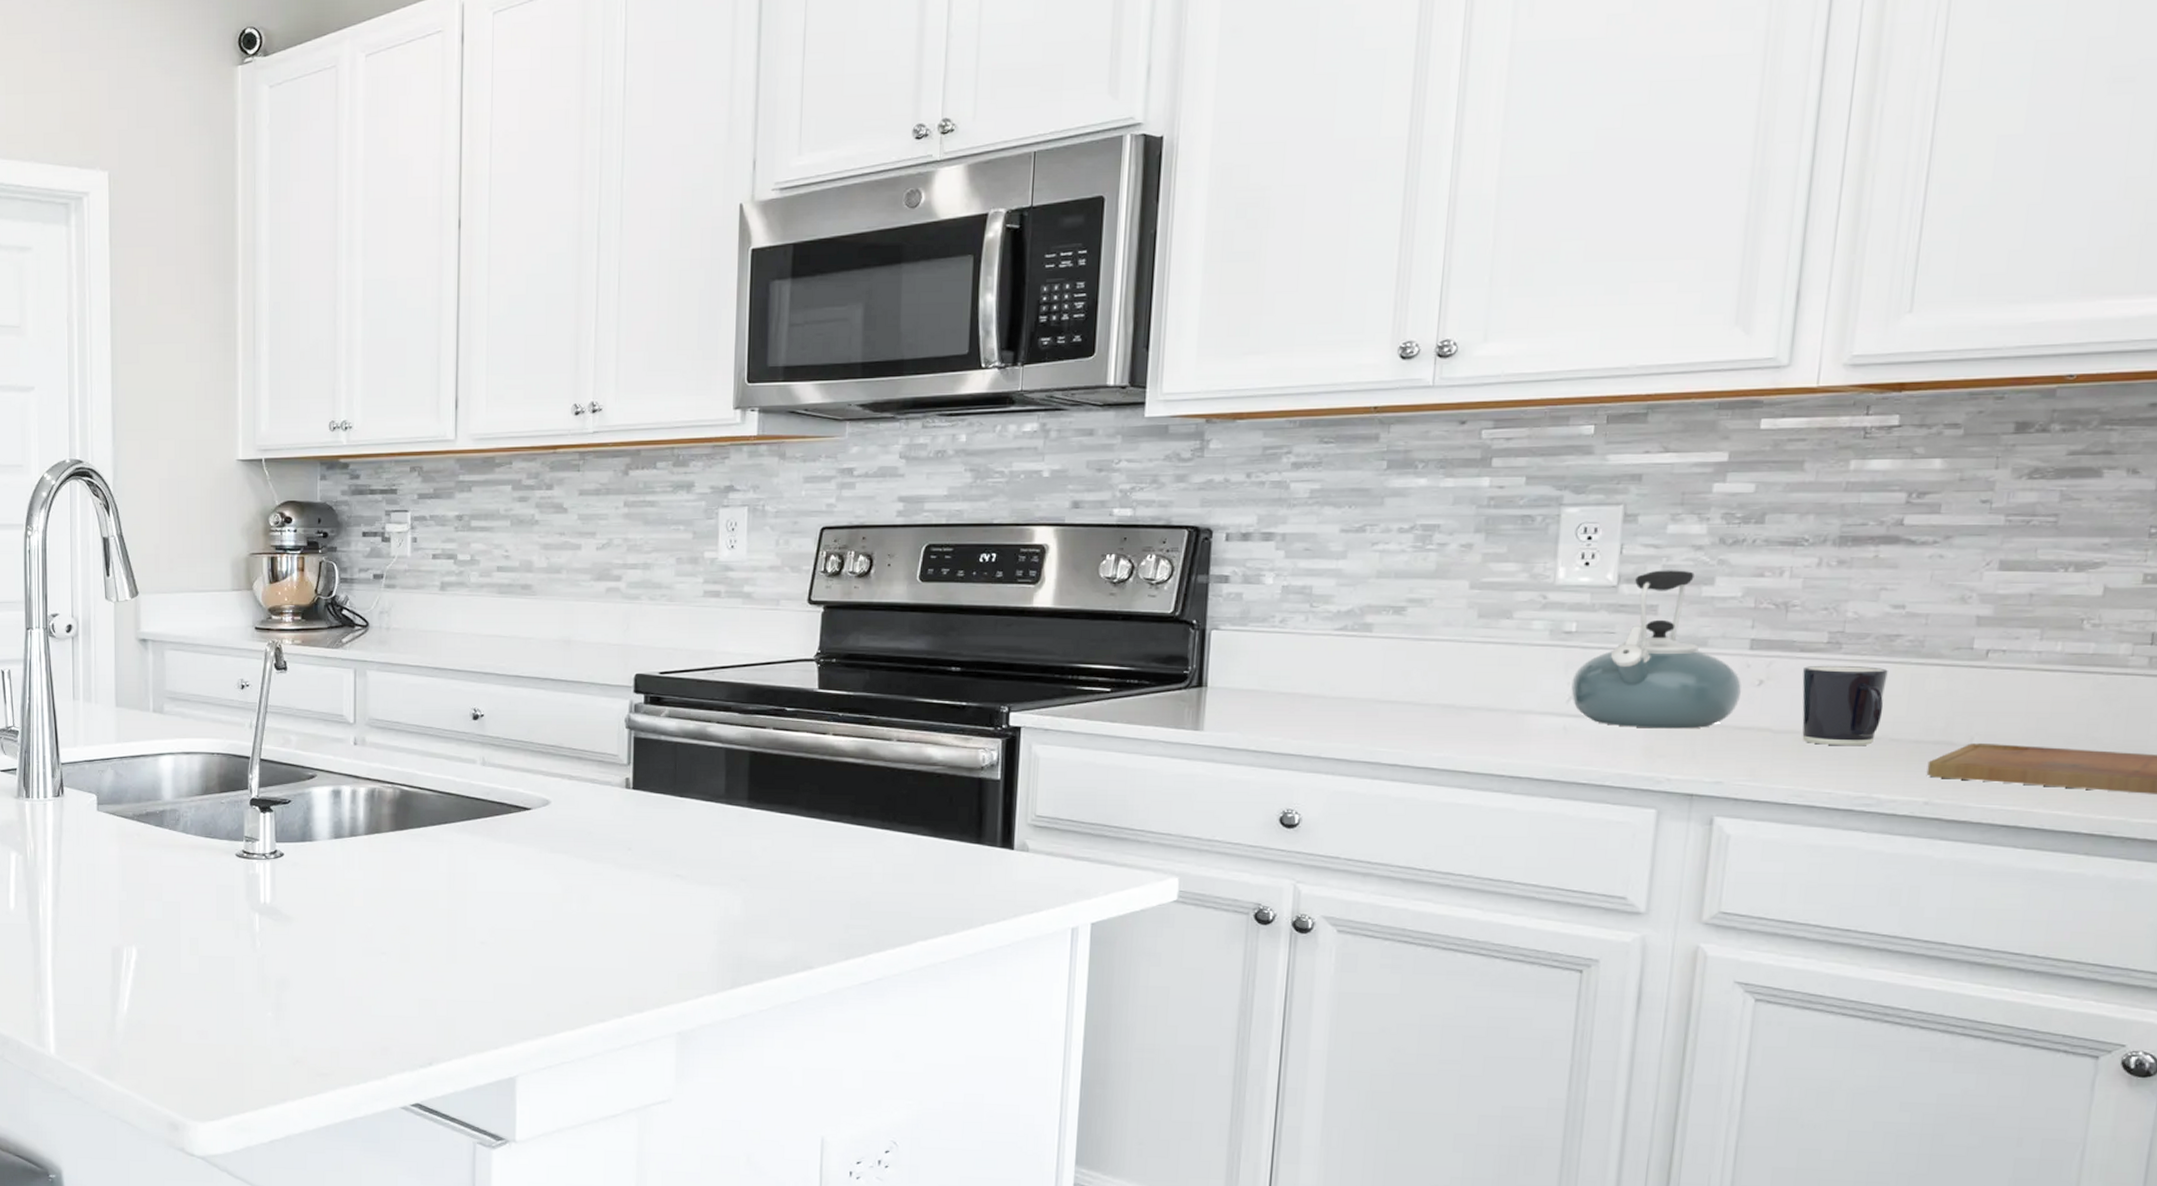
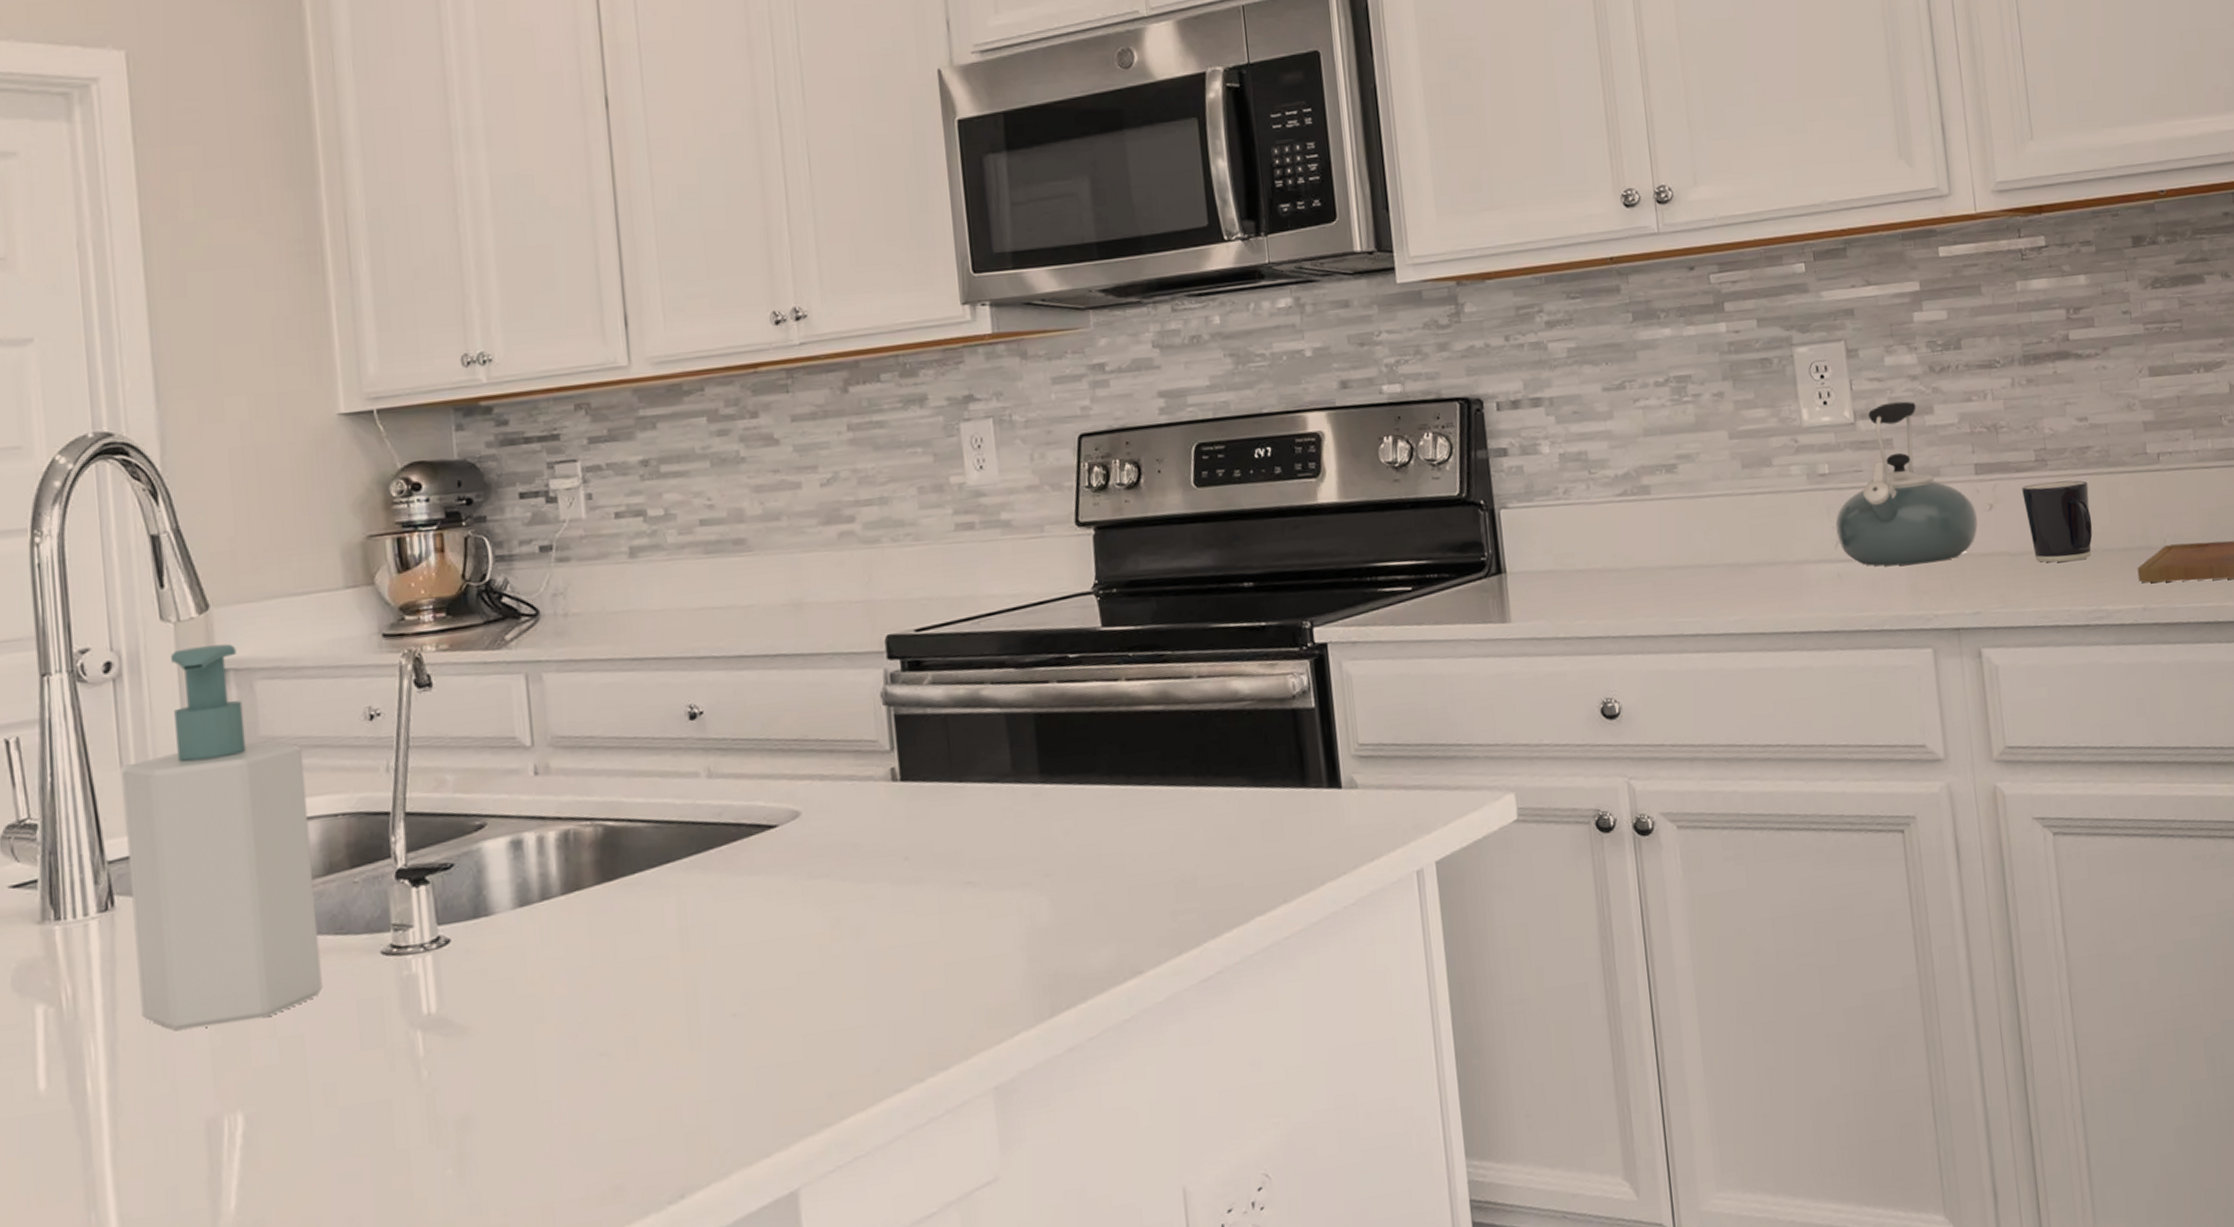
soap bottle: none [74,622,195,887] -> present [122,644,323,1031]

